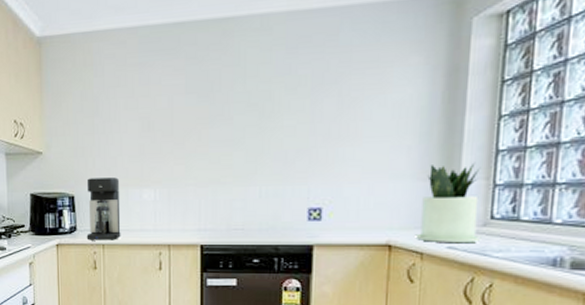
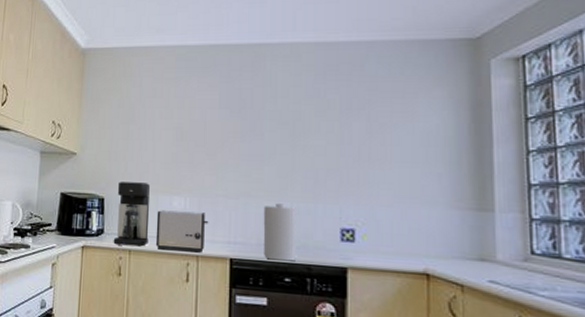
toaster: none [127,203,179,242] -> present [155,210,209,253]
paper towel holder: none [232,188,265,243] -> present [263,203,296,262]
planter: present [415,164,482,244] -> none [453,194,524,279]

